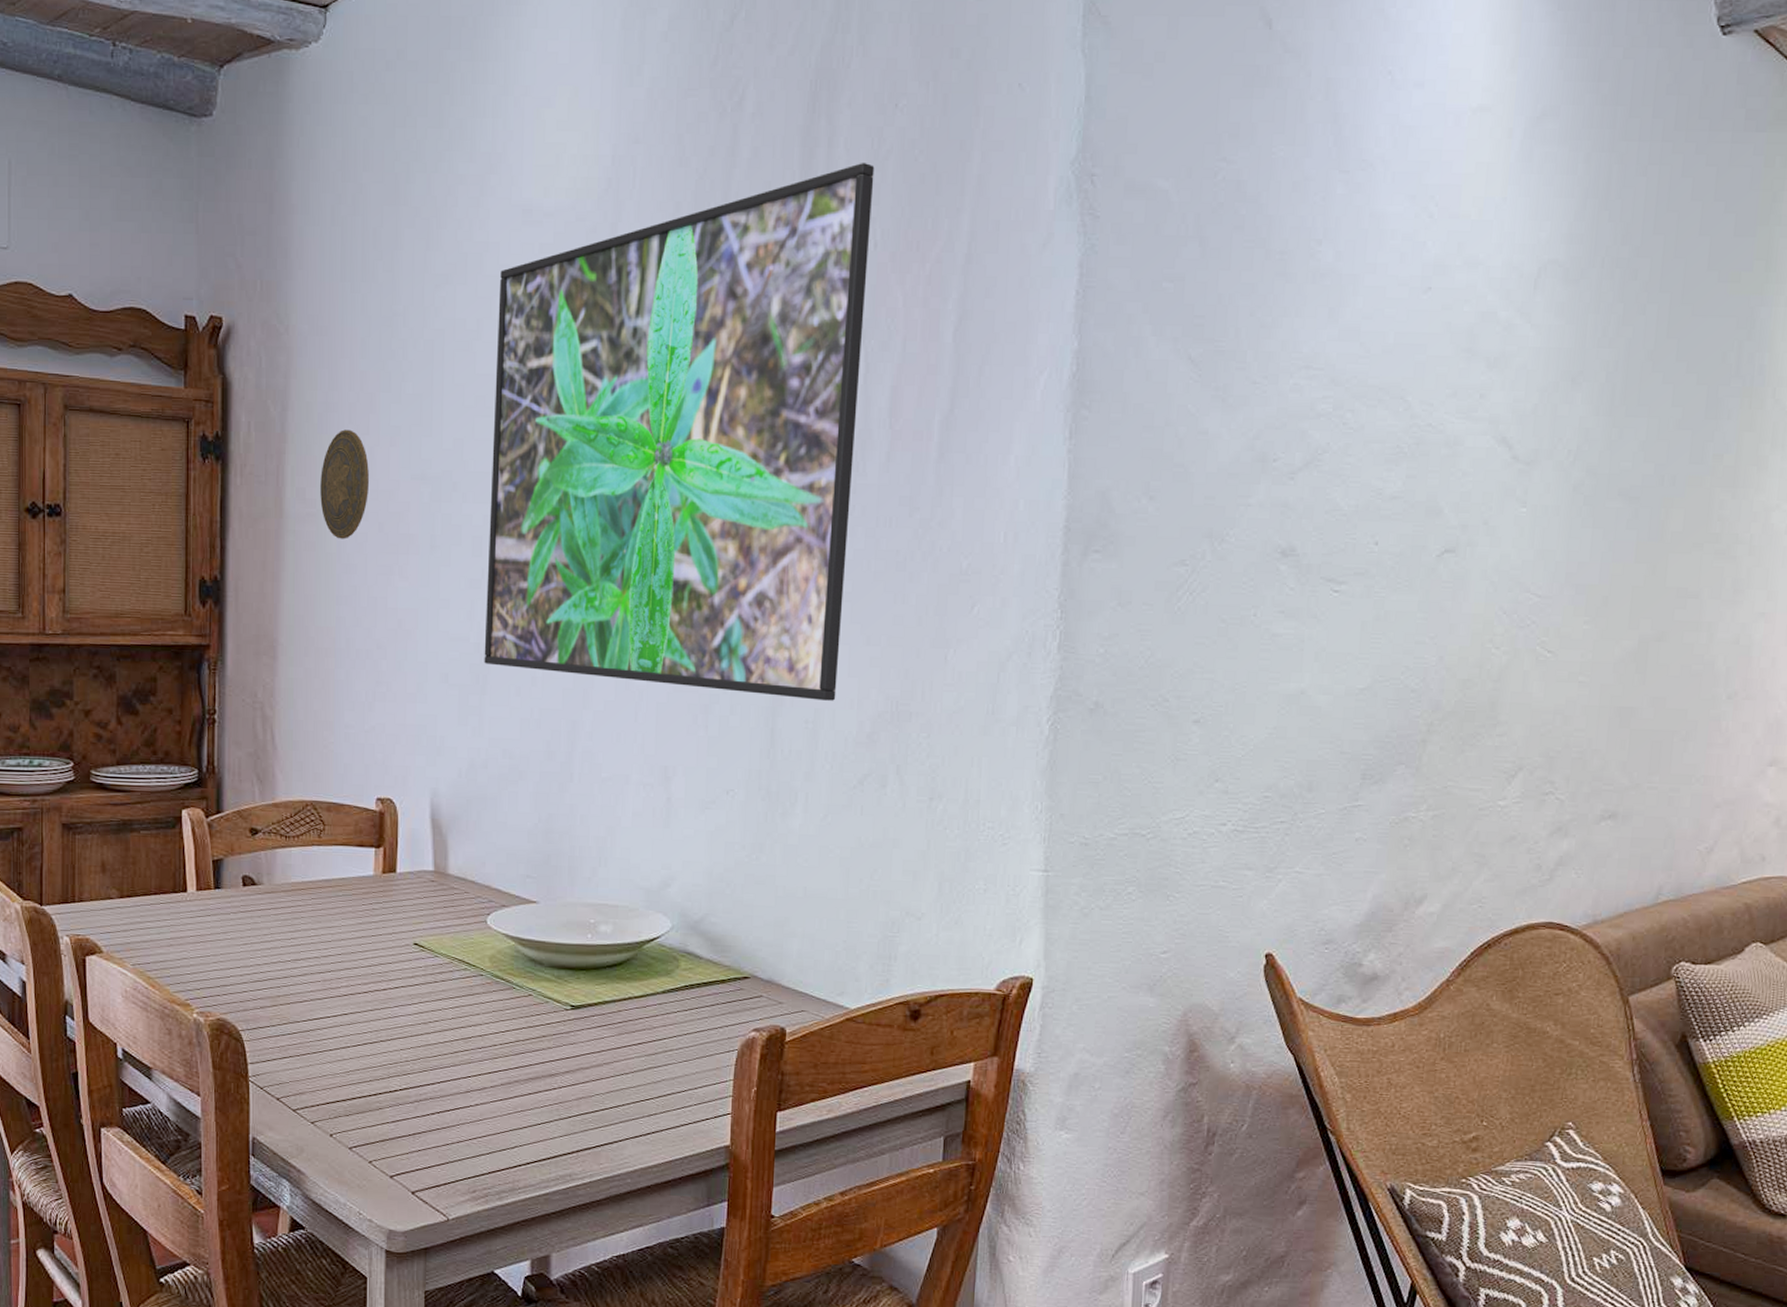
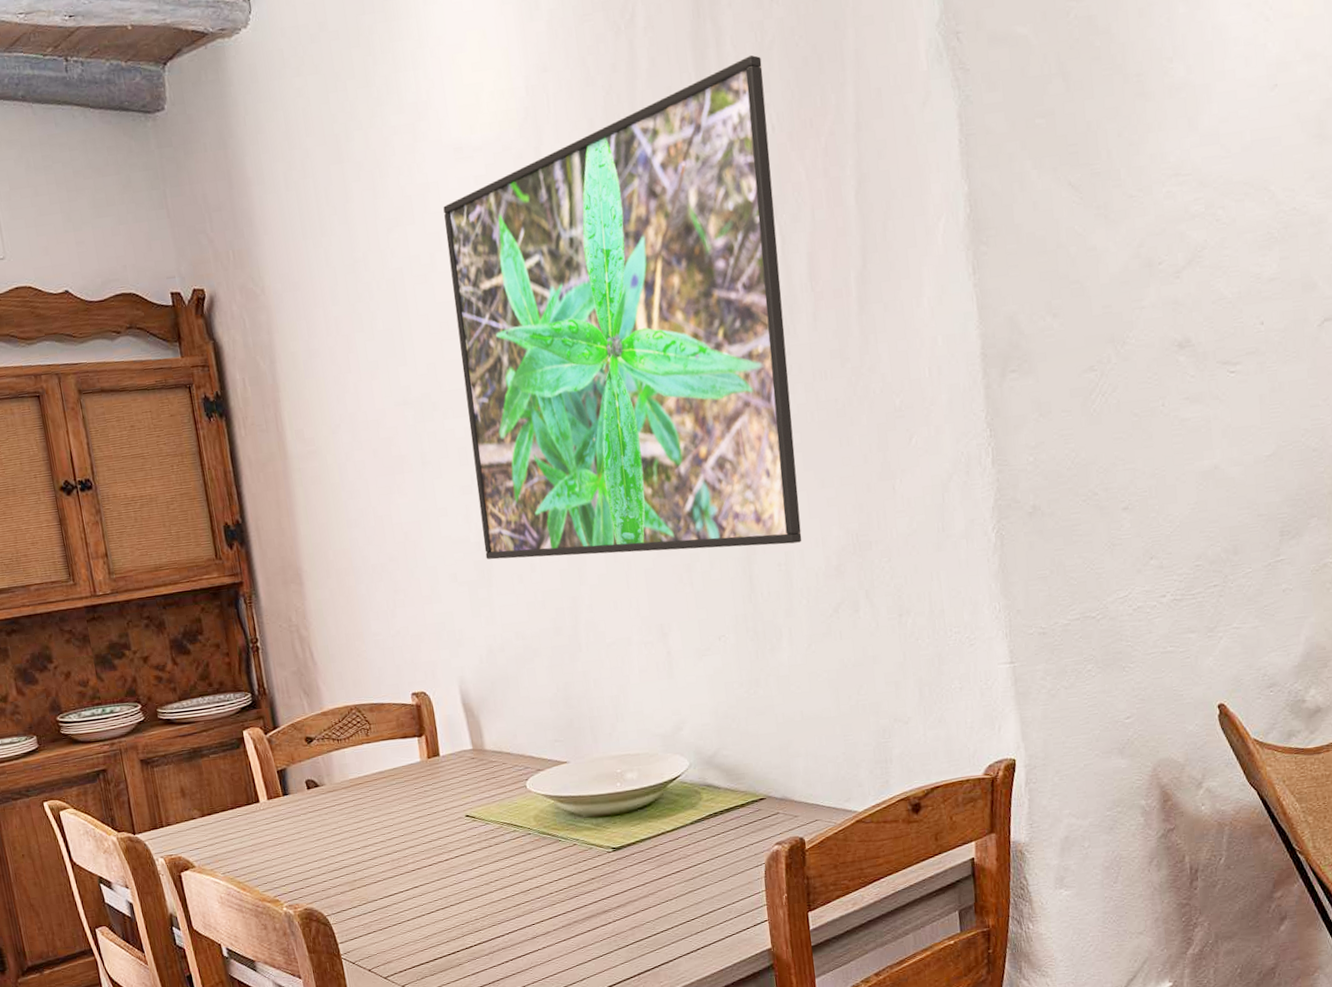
decorative plate: present [320,429,369,539] -> none [314,371,360,470]

